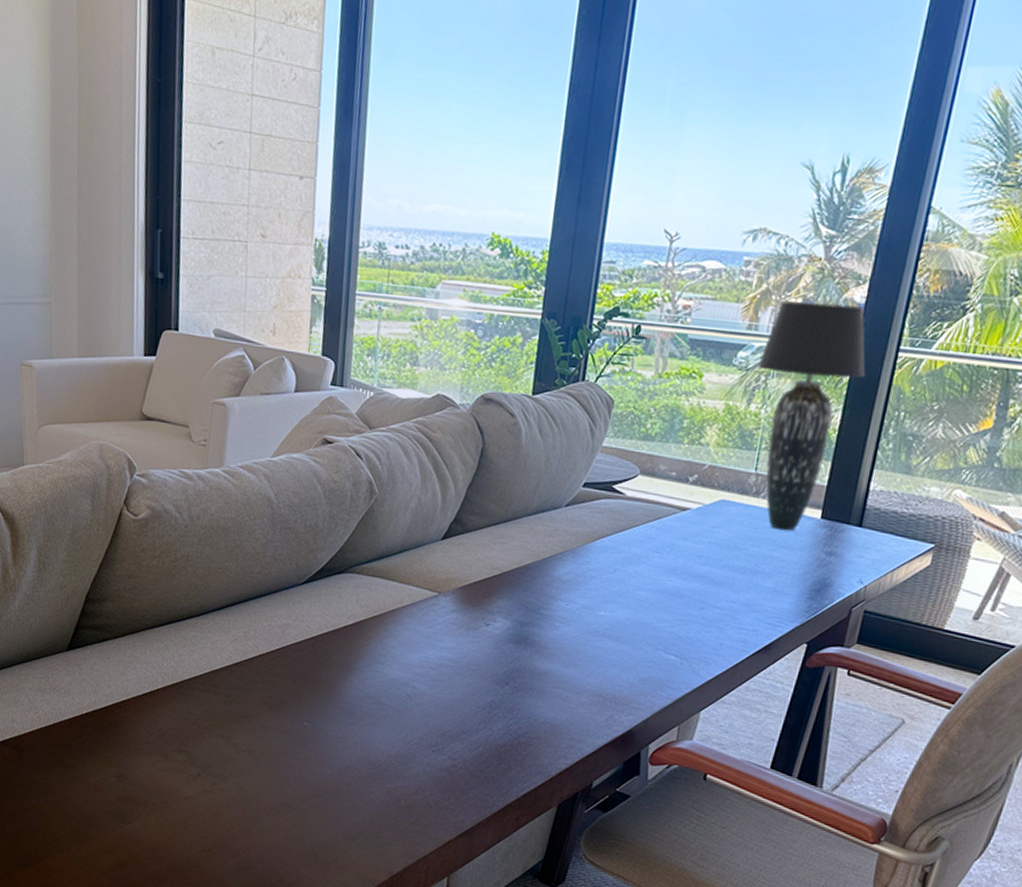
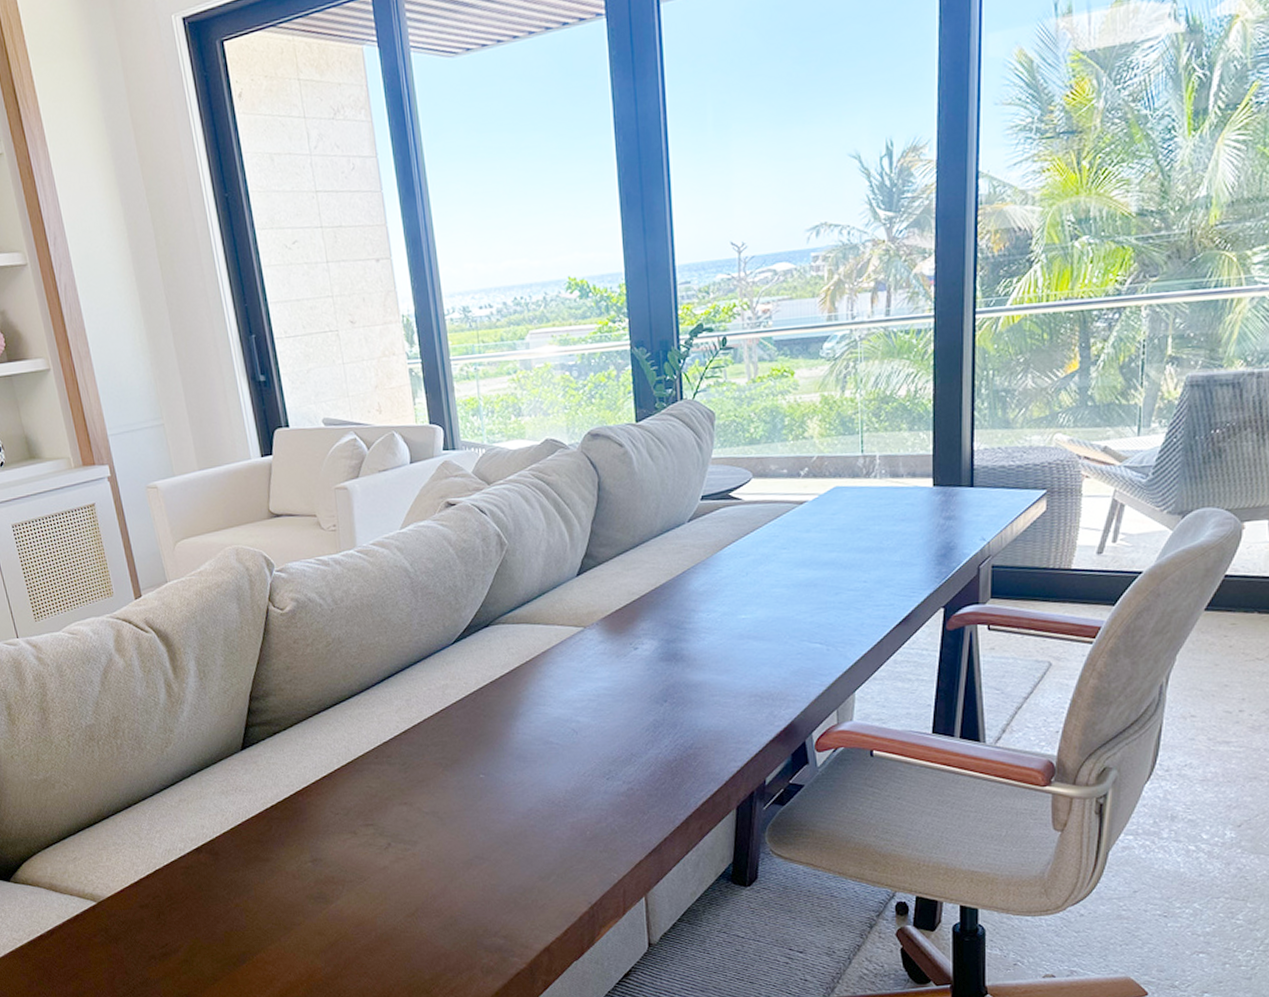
table lamp: present [758,301,866,530] -> none [844,278,949,504]

